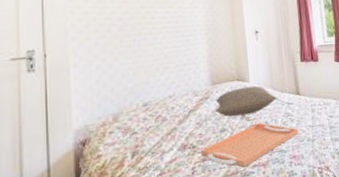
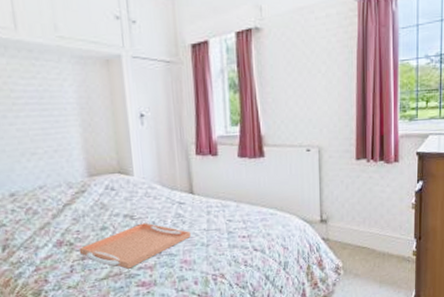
pillow: present [214,85,278,117] -> none [93,180,168,214]

